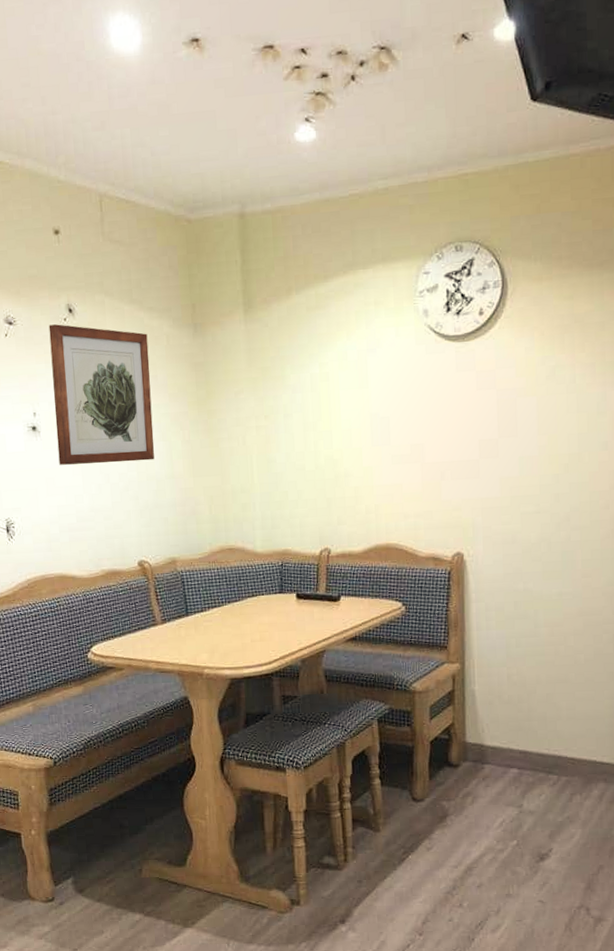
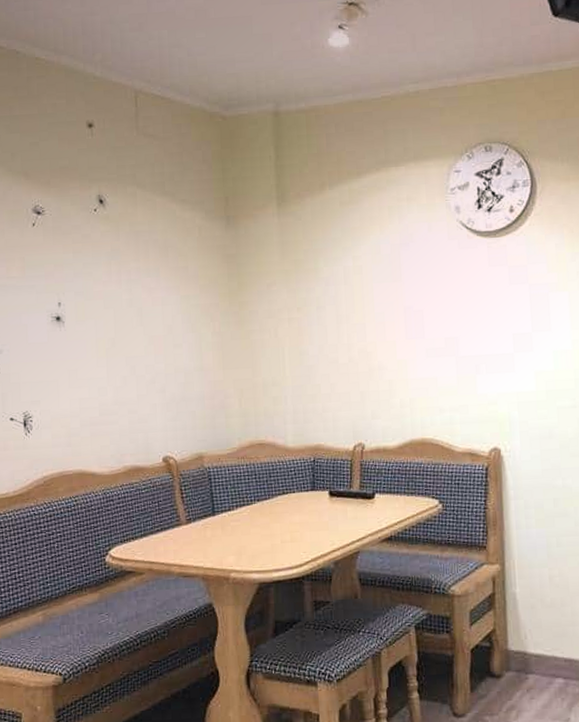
wall art: present [48,324,155,465] -> none [78,214,183,357]

